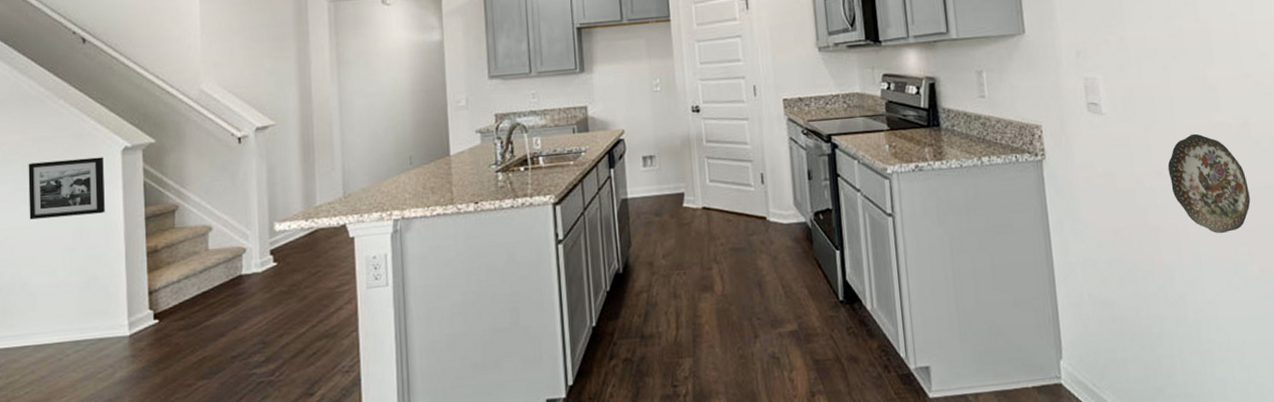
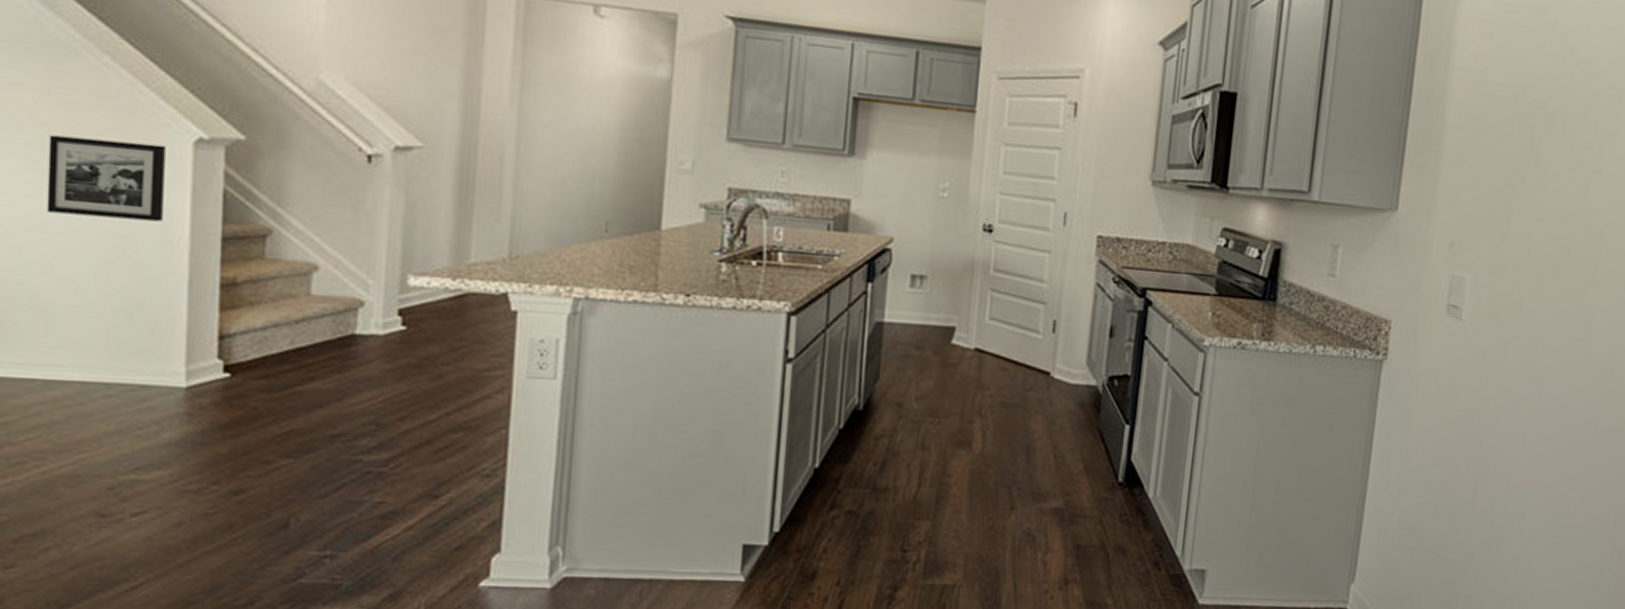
decorative plate: present [1167,133,1251,234] -> none [1515,359,1598,474]

